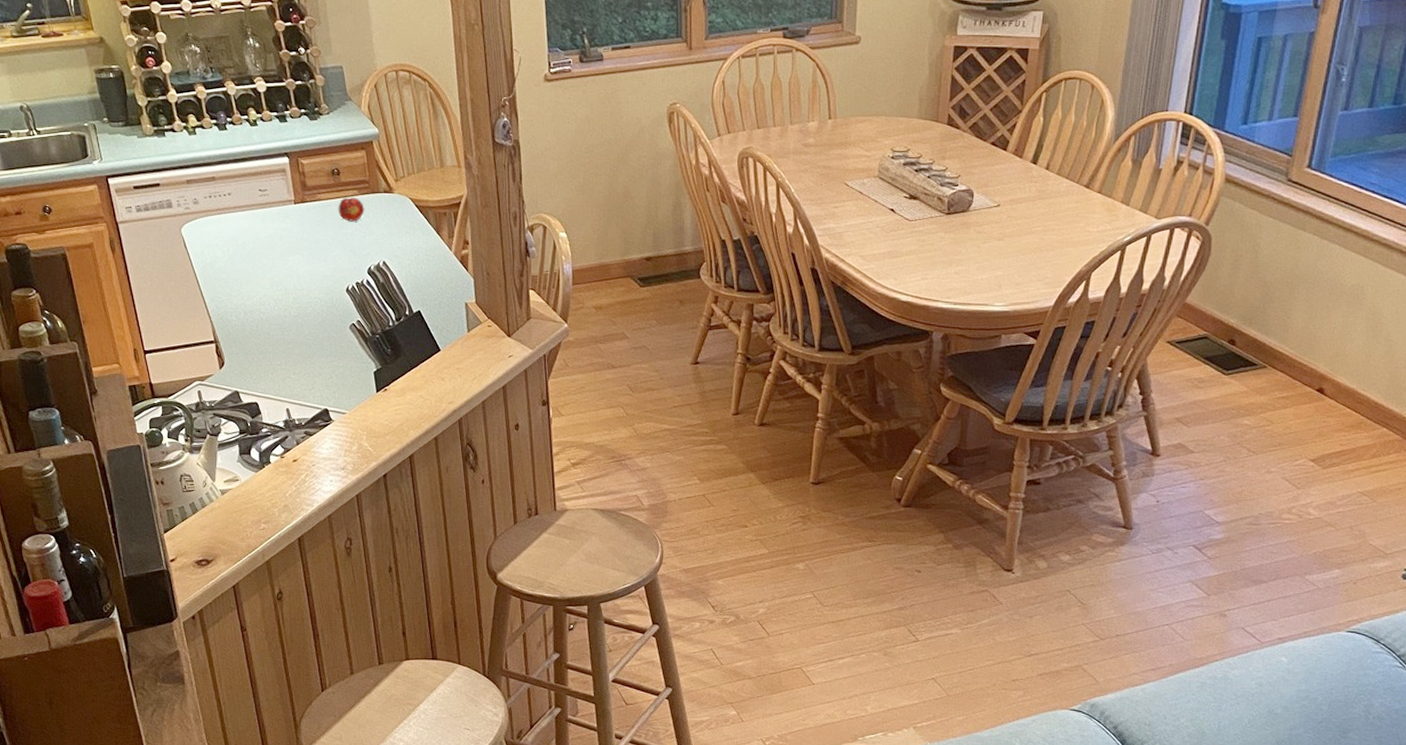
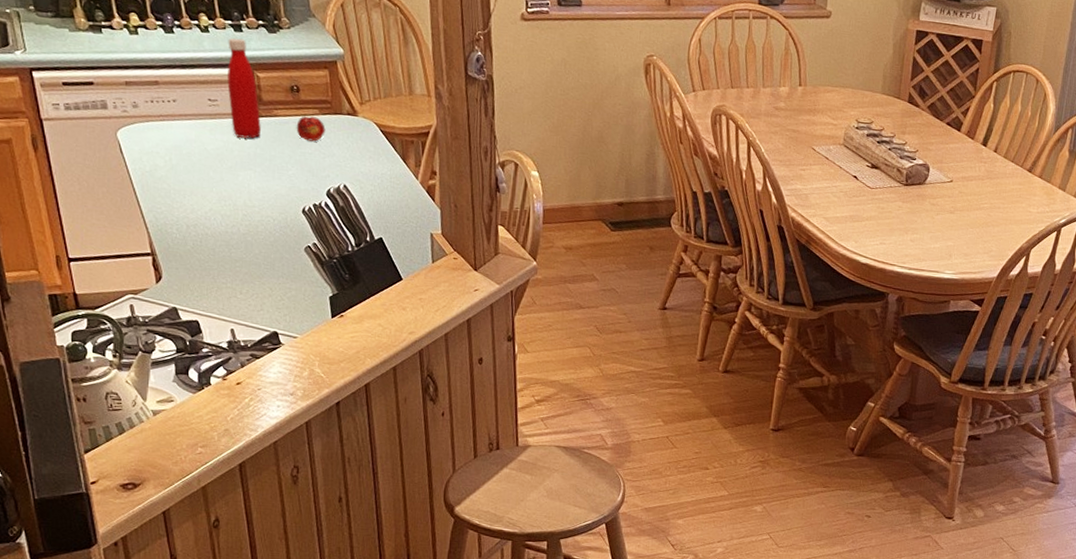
bottle: none [274,128,306,224] -> present [227,38,261,139]

